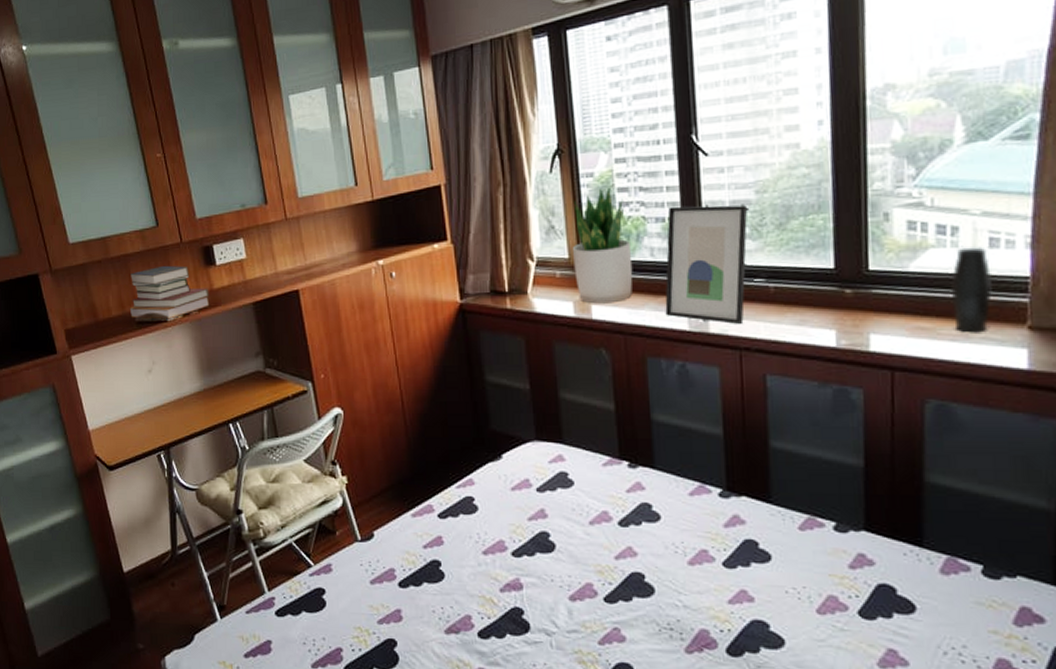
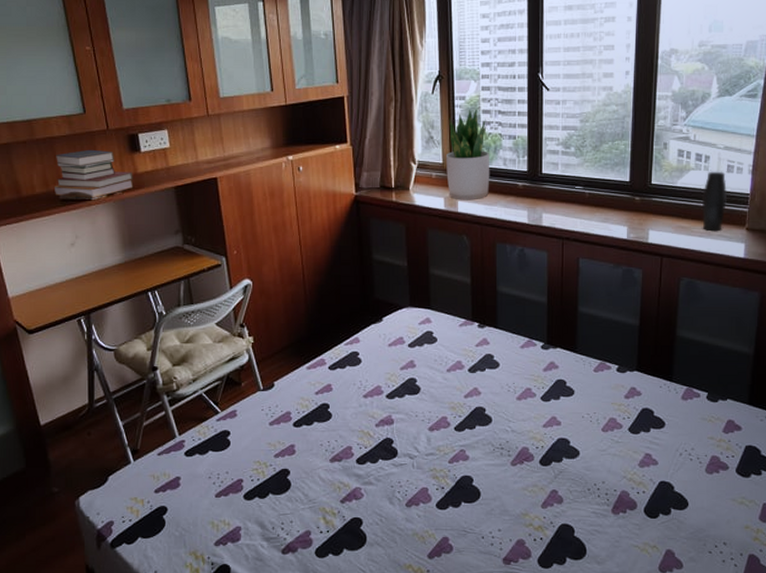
picture frame: present [665,204,750,325] -> none [512,128,576,221]

